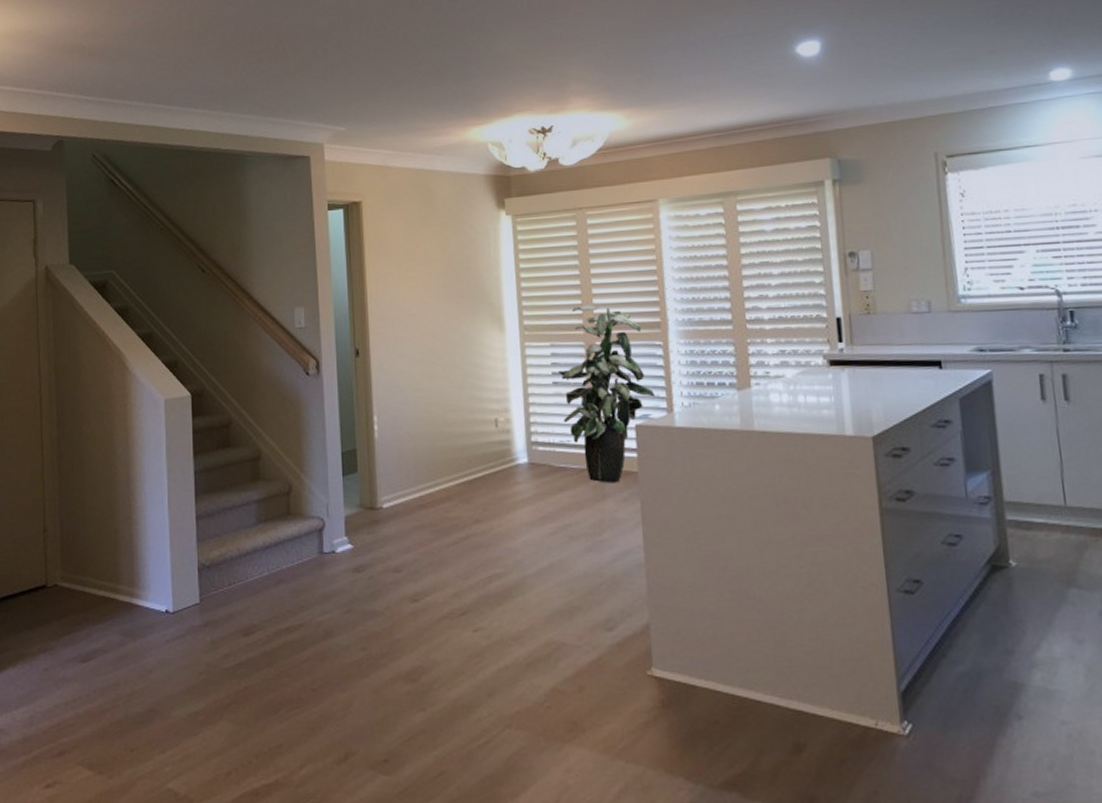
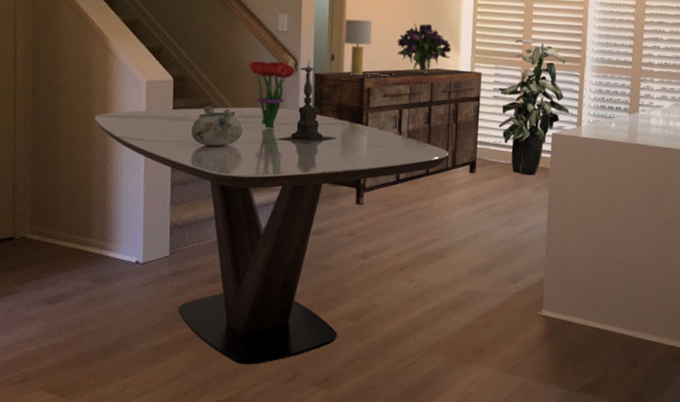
dining table: none [116,418,505,739] -> present [94,107,449,365]
decorative bowl: none [213,421,267,470] -> present [191,105,243,147]
bouquet: none [267,363,319,445] -> present [249,61,297,129]
candle holder: none [303,357,370,460] -> present [276,59,336,144]
sideboard: none [338,352,542,534] -> present [313,68,482,206]
table lamp: none [366,304,431,374] -> present [344,19,395,77]
bouquet: none [428,300,495,361] -> present [397,23,451,73]

